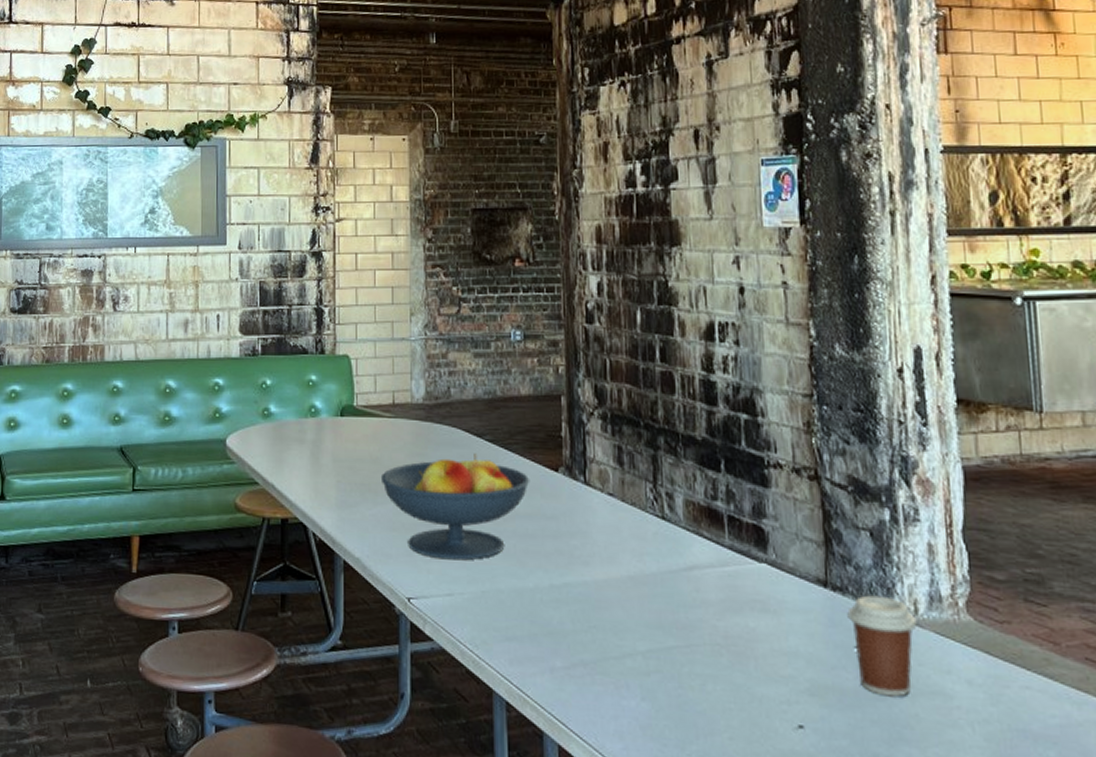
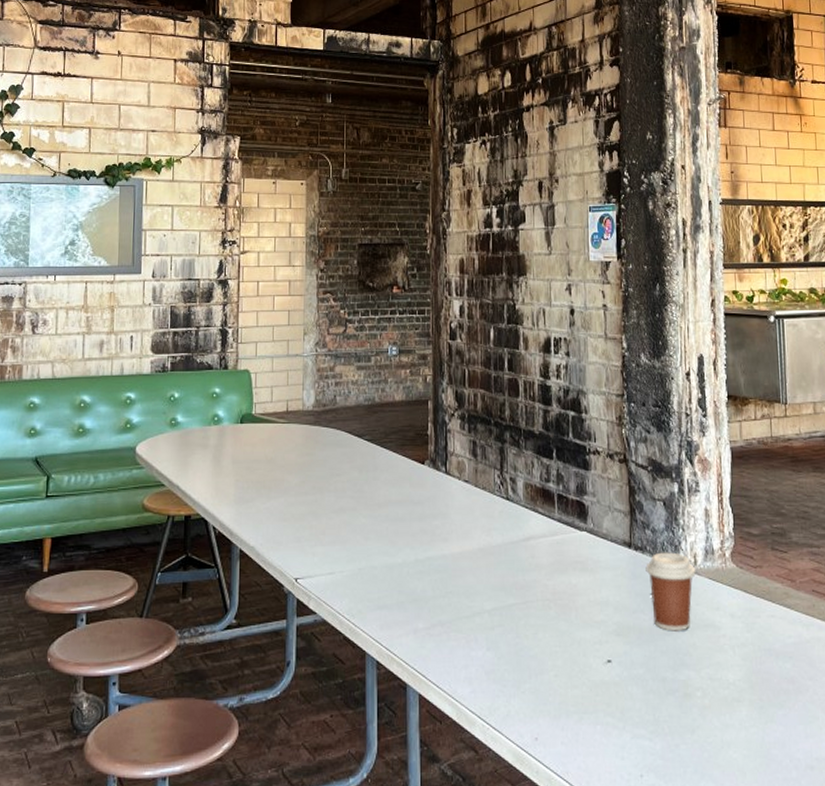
fruit bowl: present [380,453,530,561] -> none [274,451,401,543]

